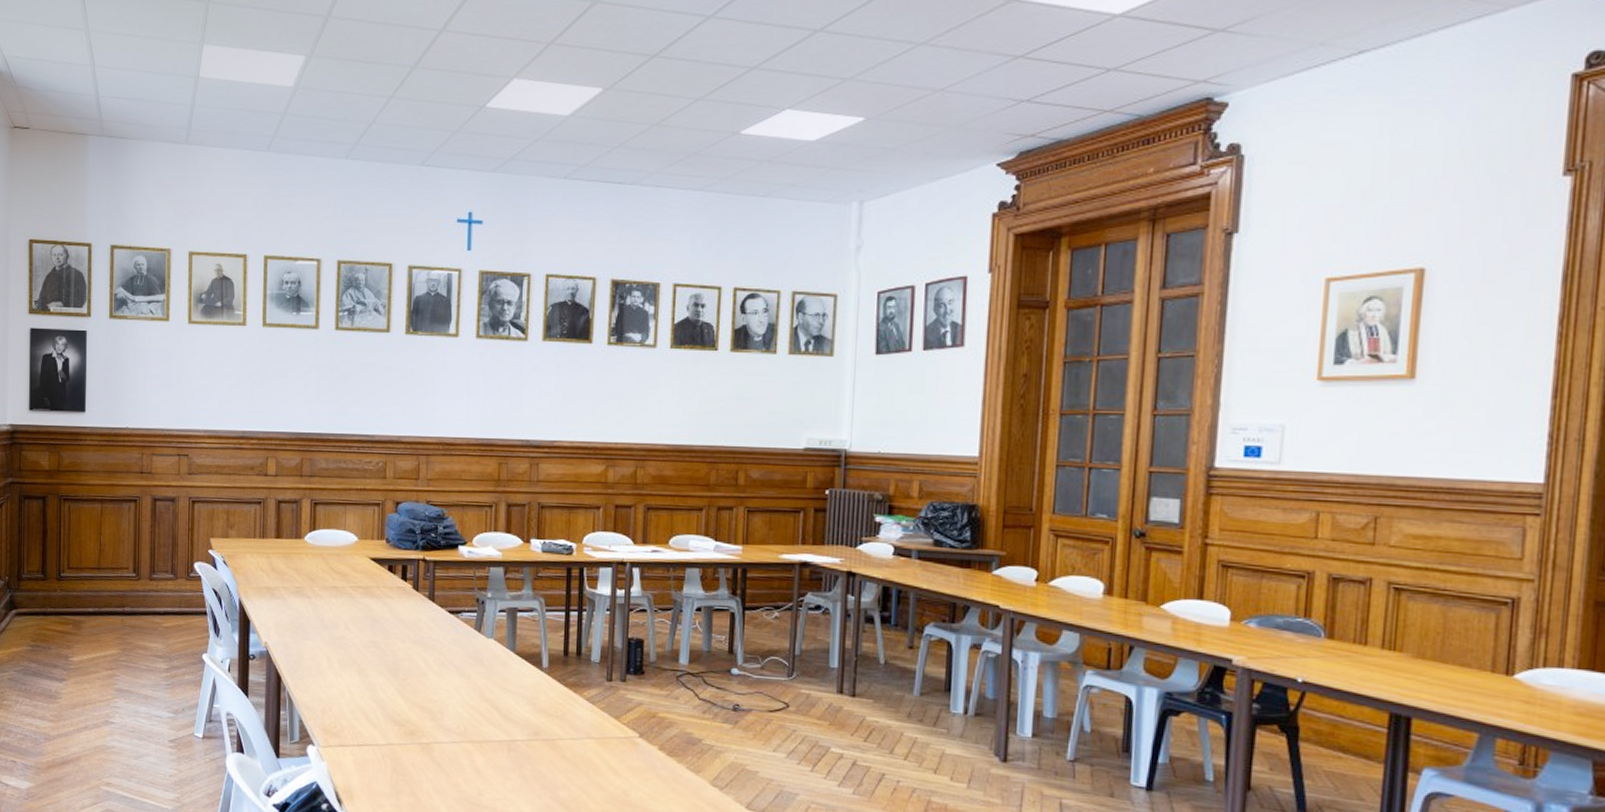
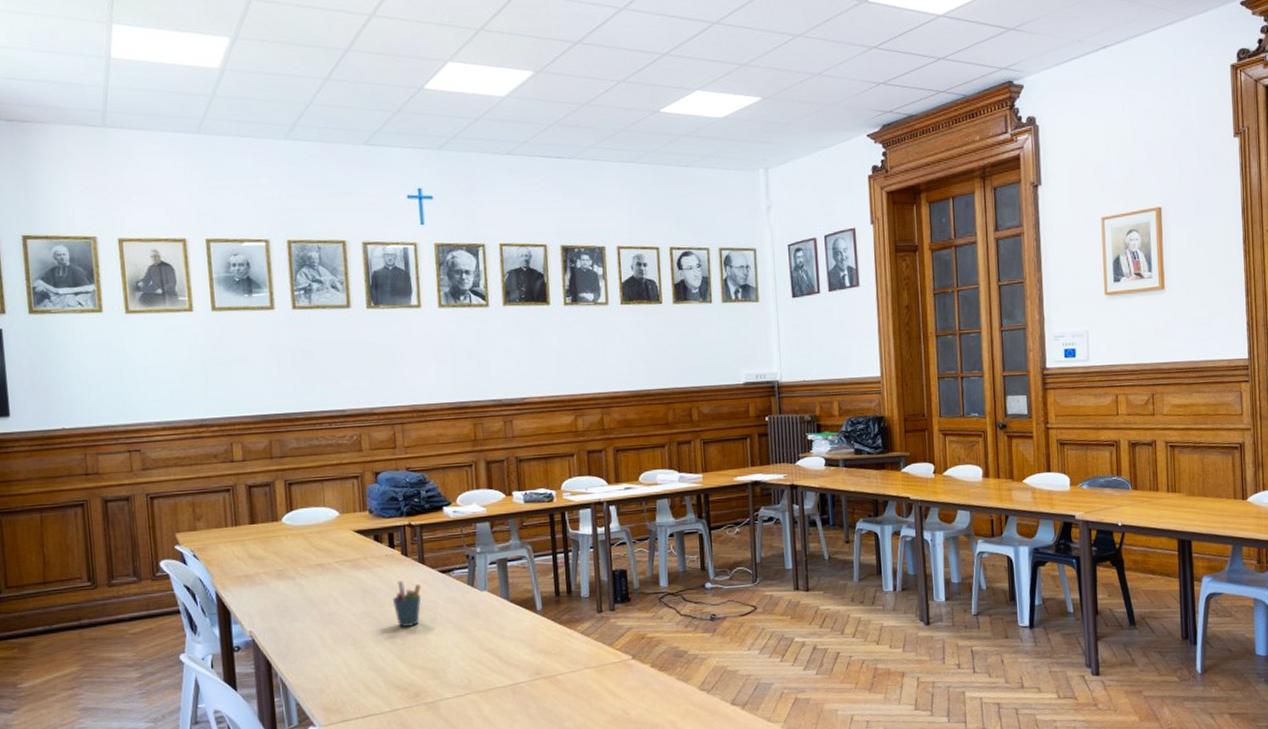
pen holder: none [400,615,428,663] -> present [393,581,421,627]

